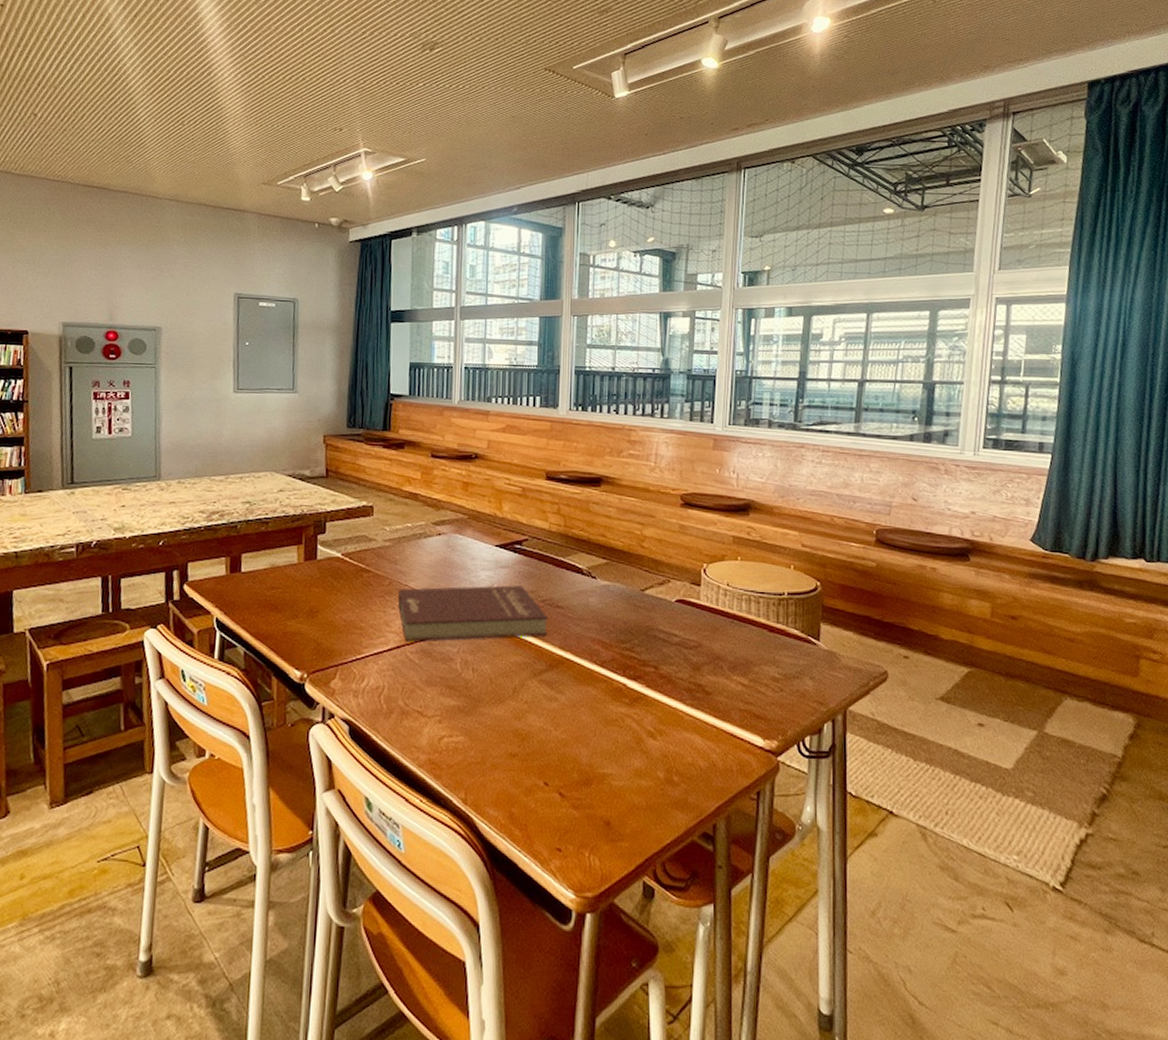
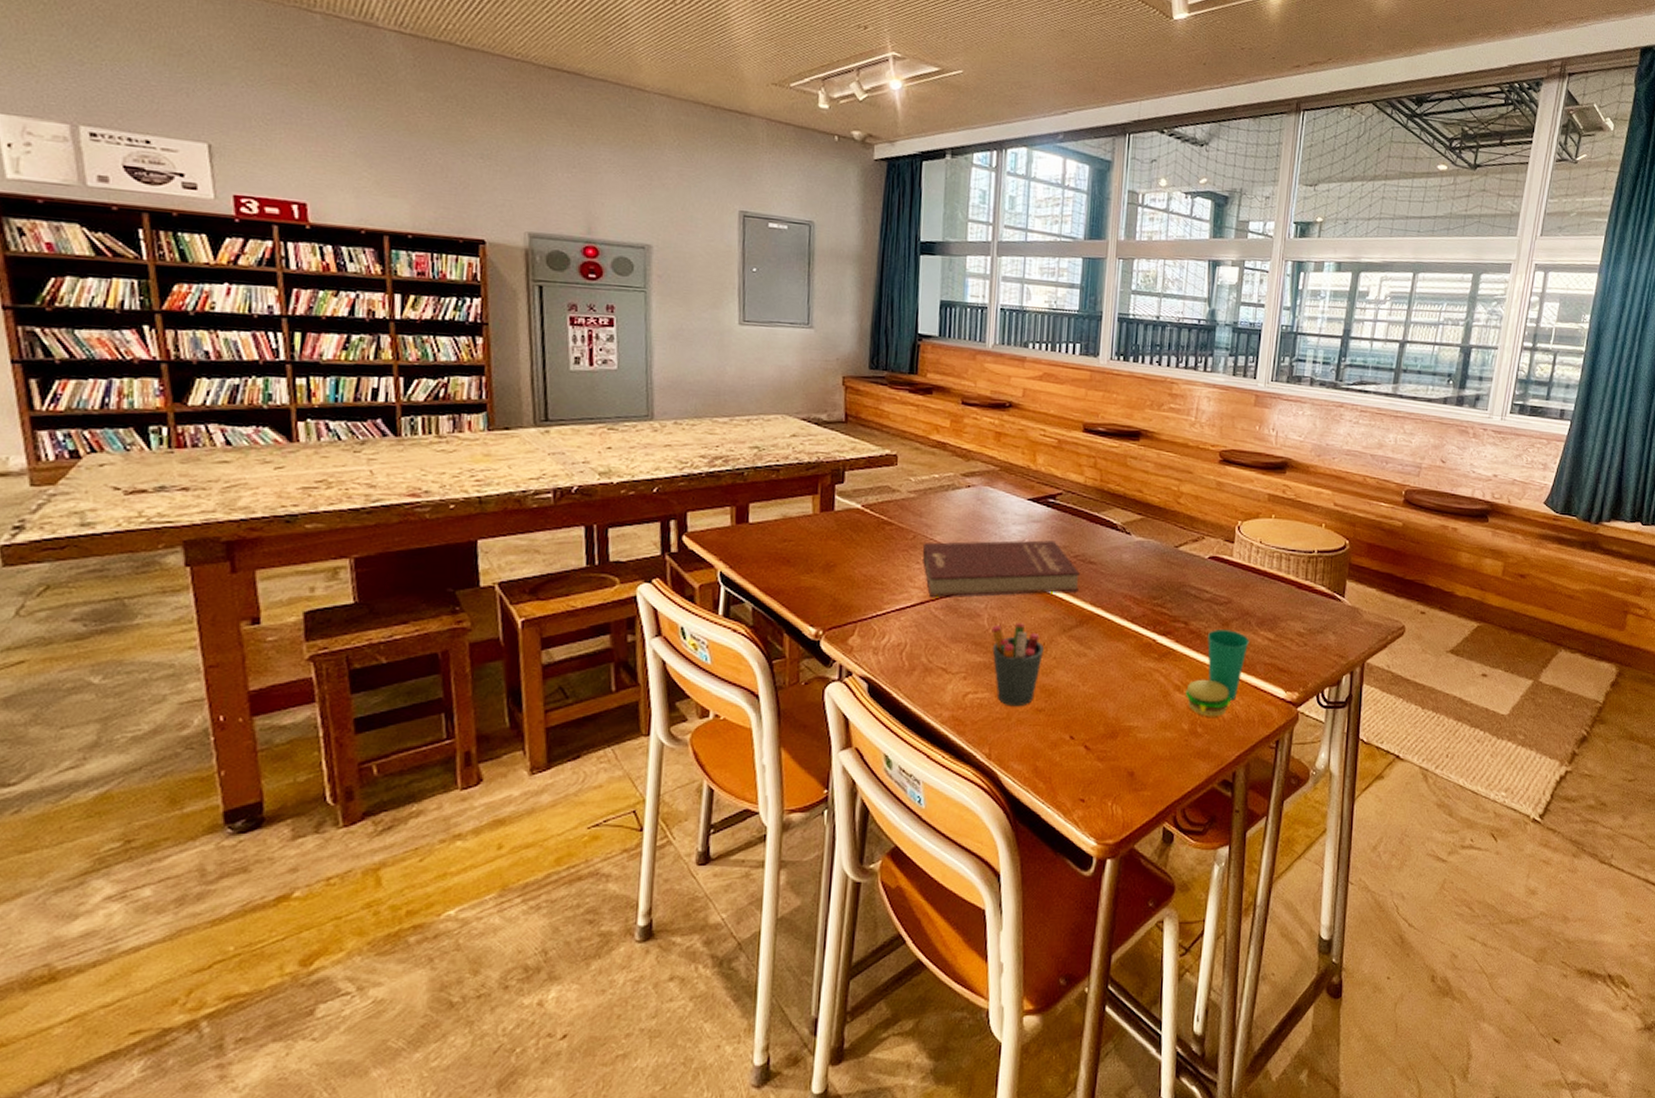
pen holder: none [464,667,516,751] -> present [992,623,1045,707]
cup: none [659,674,722,766] -> present [1186,630,1250,717]

